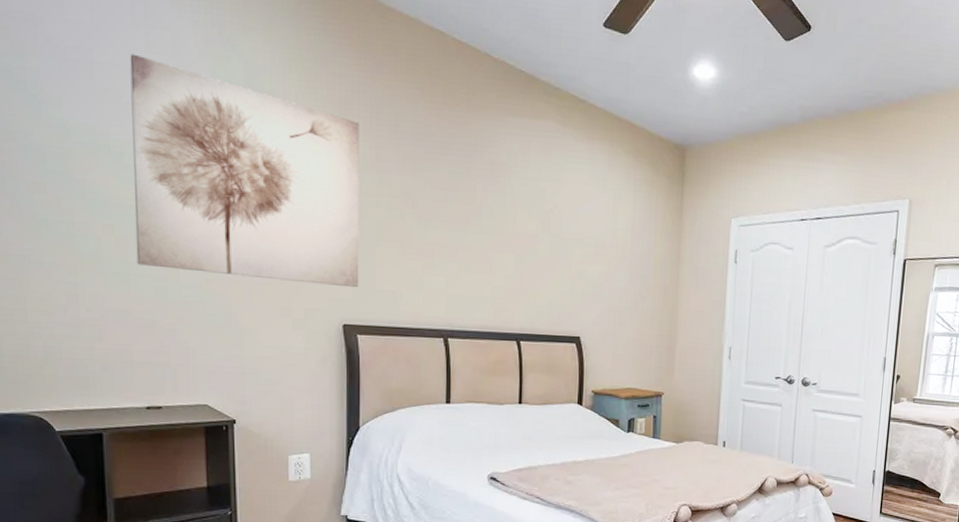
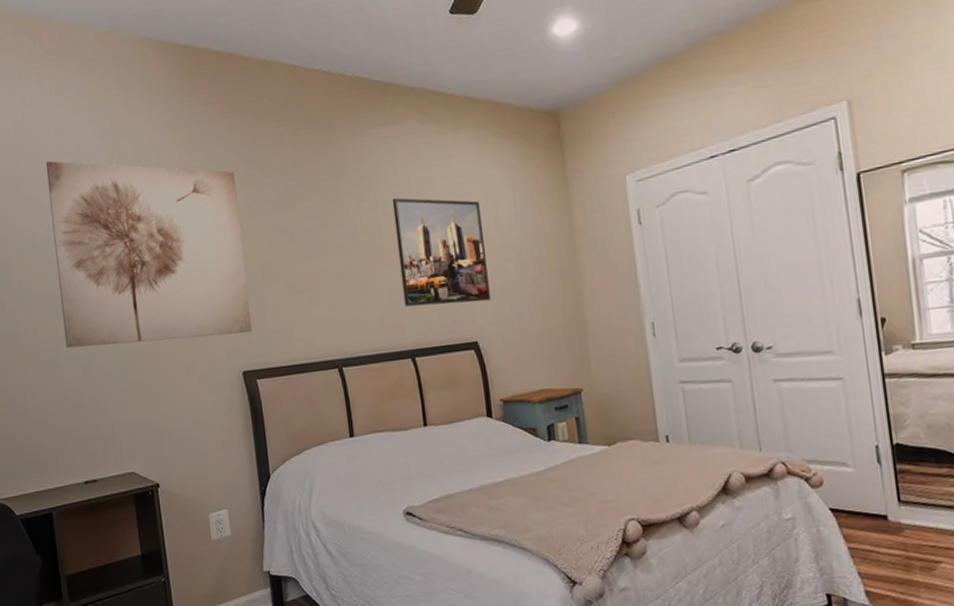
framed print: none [517,189,603,302] -> present [392,197,491,307]

